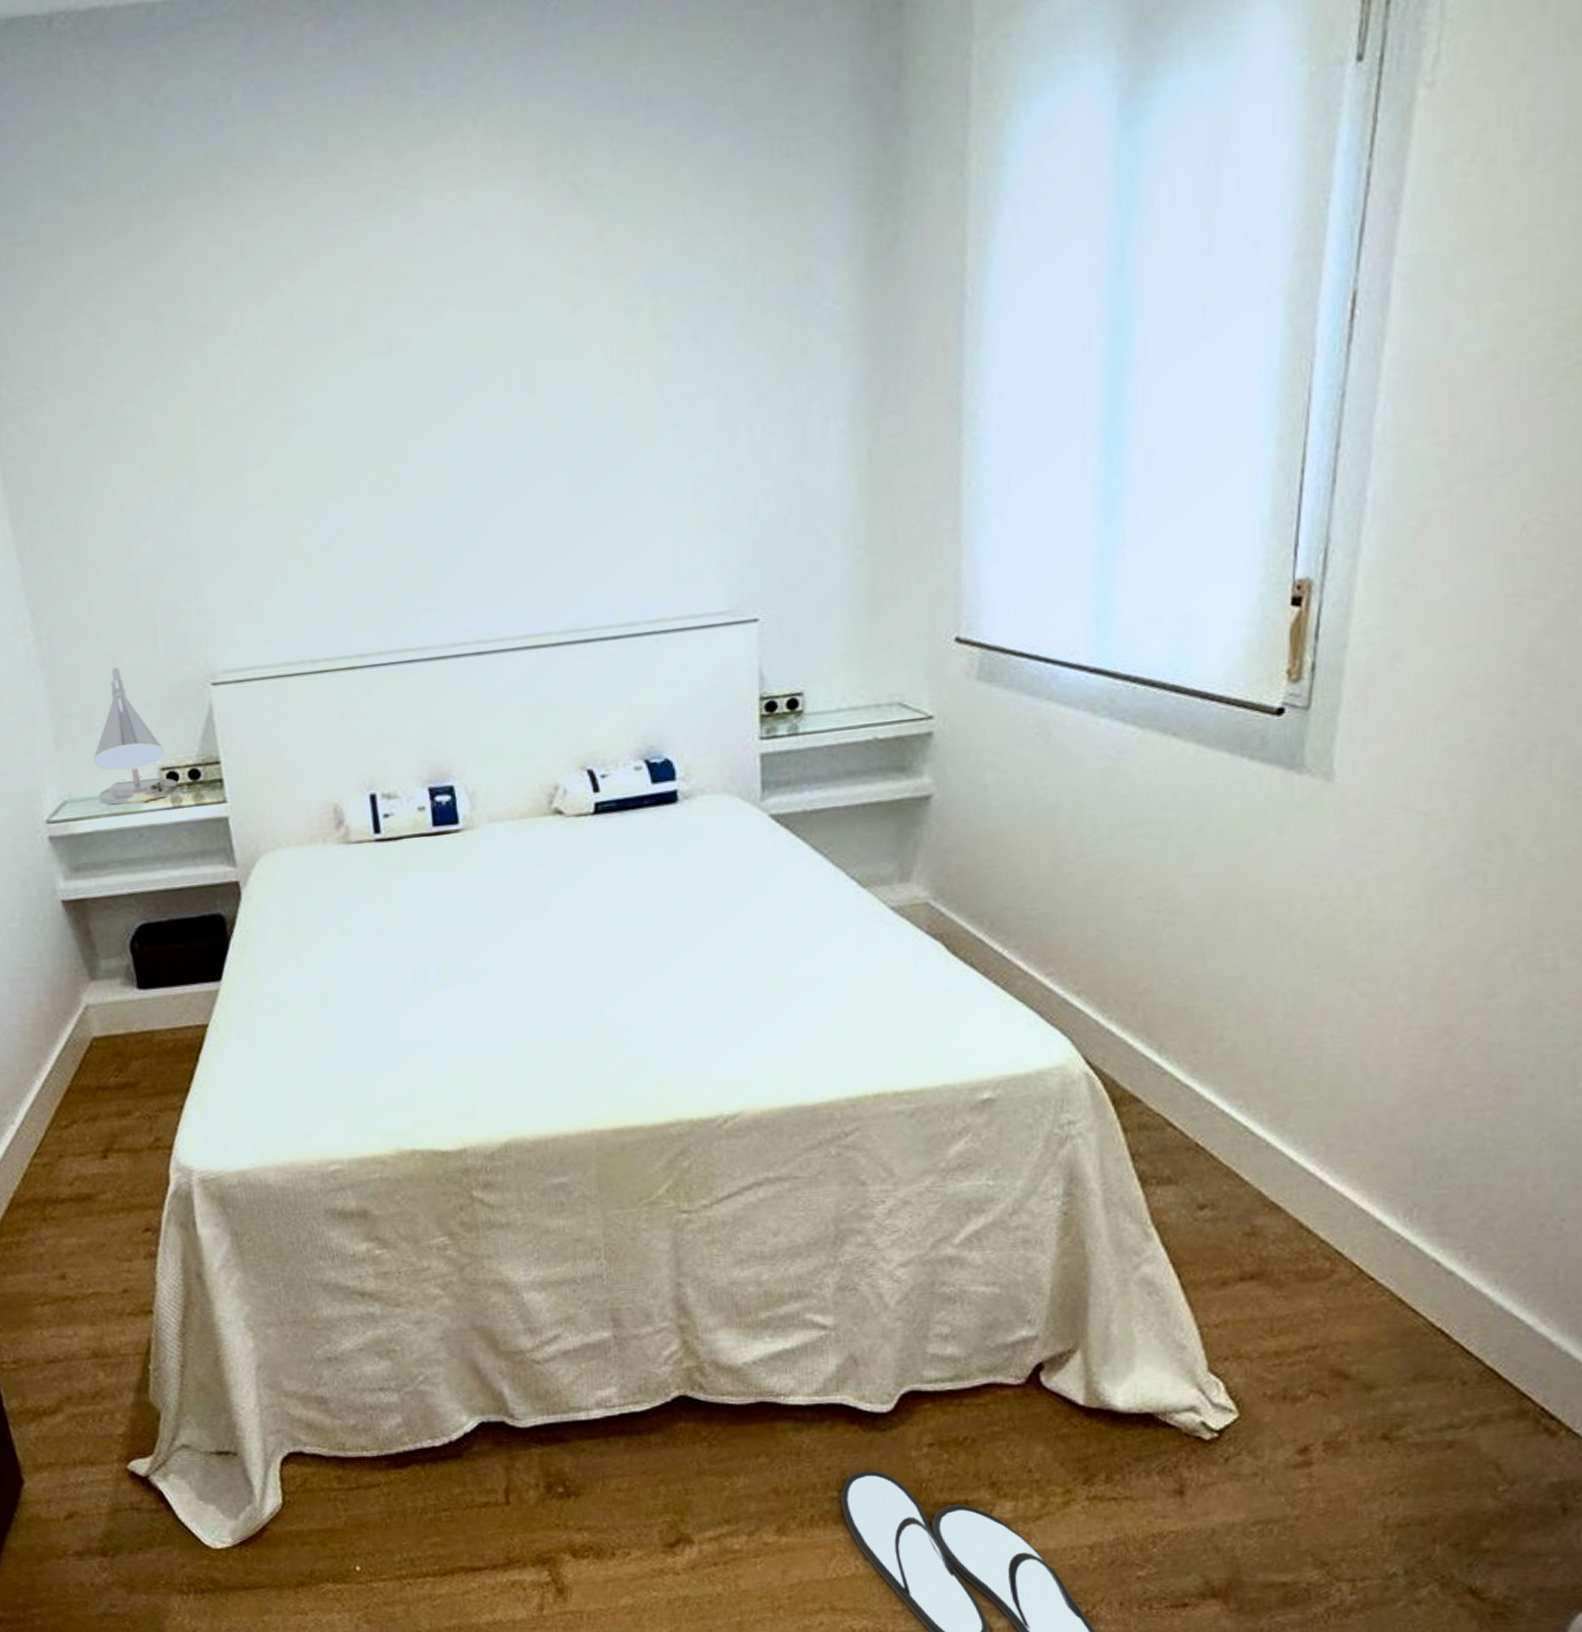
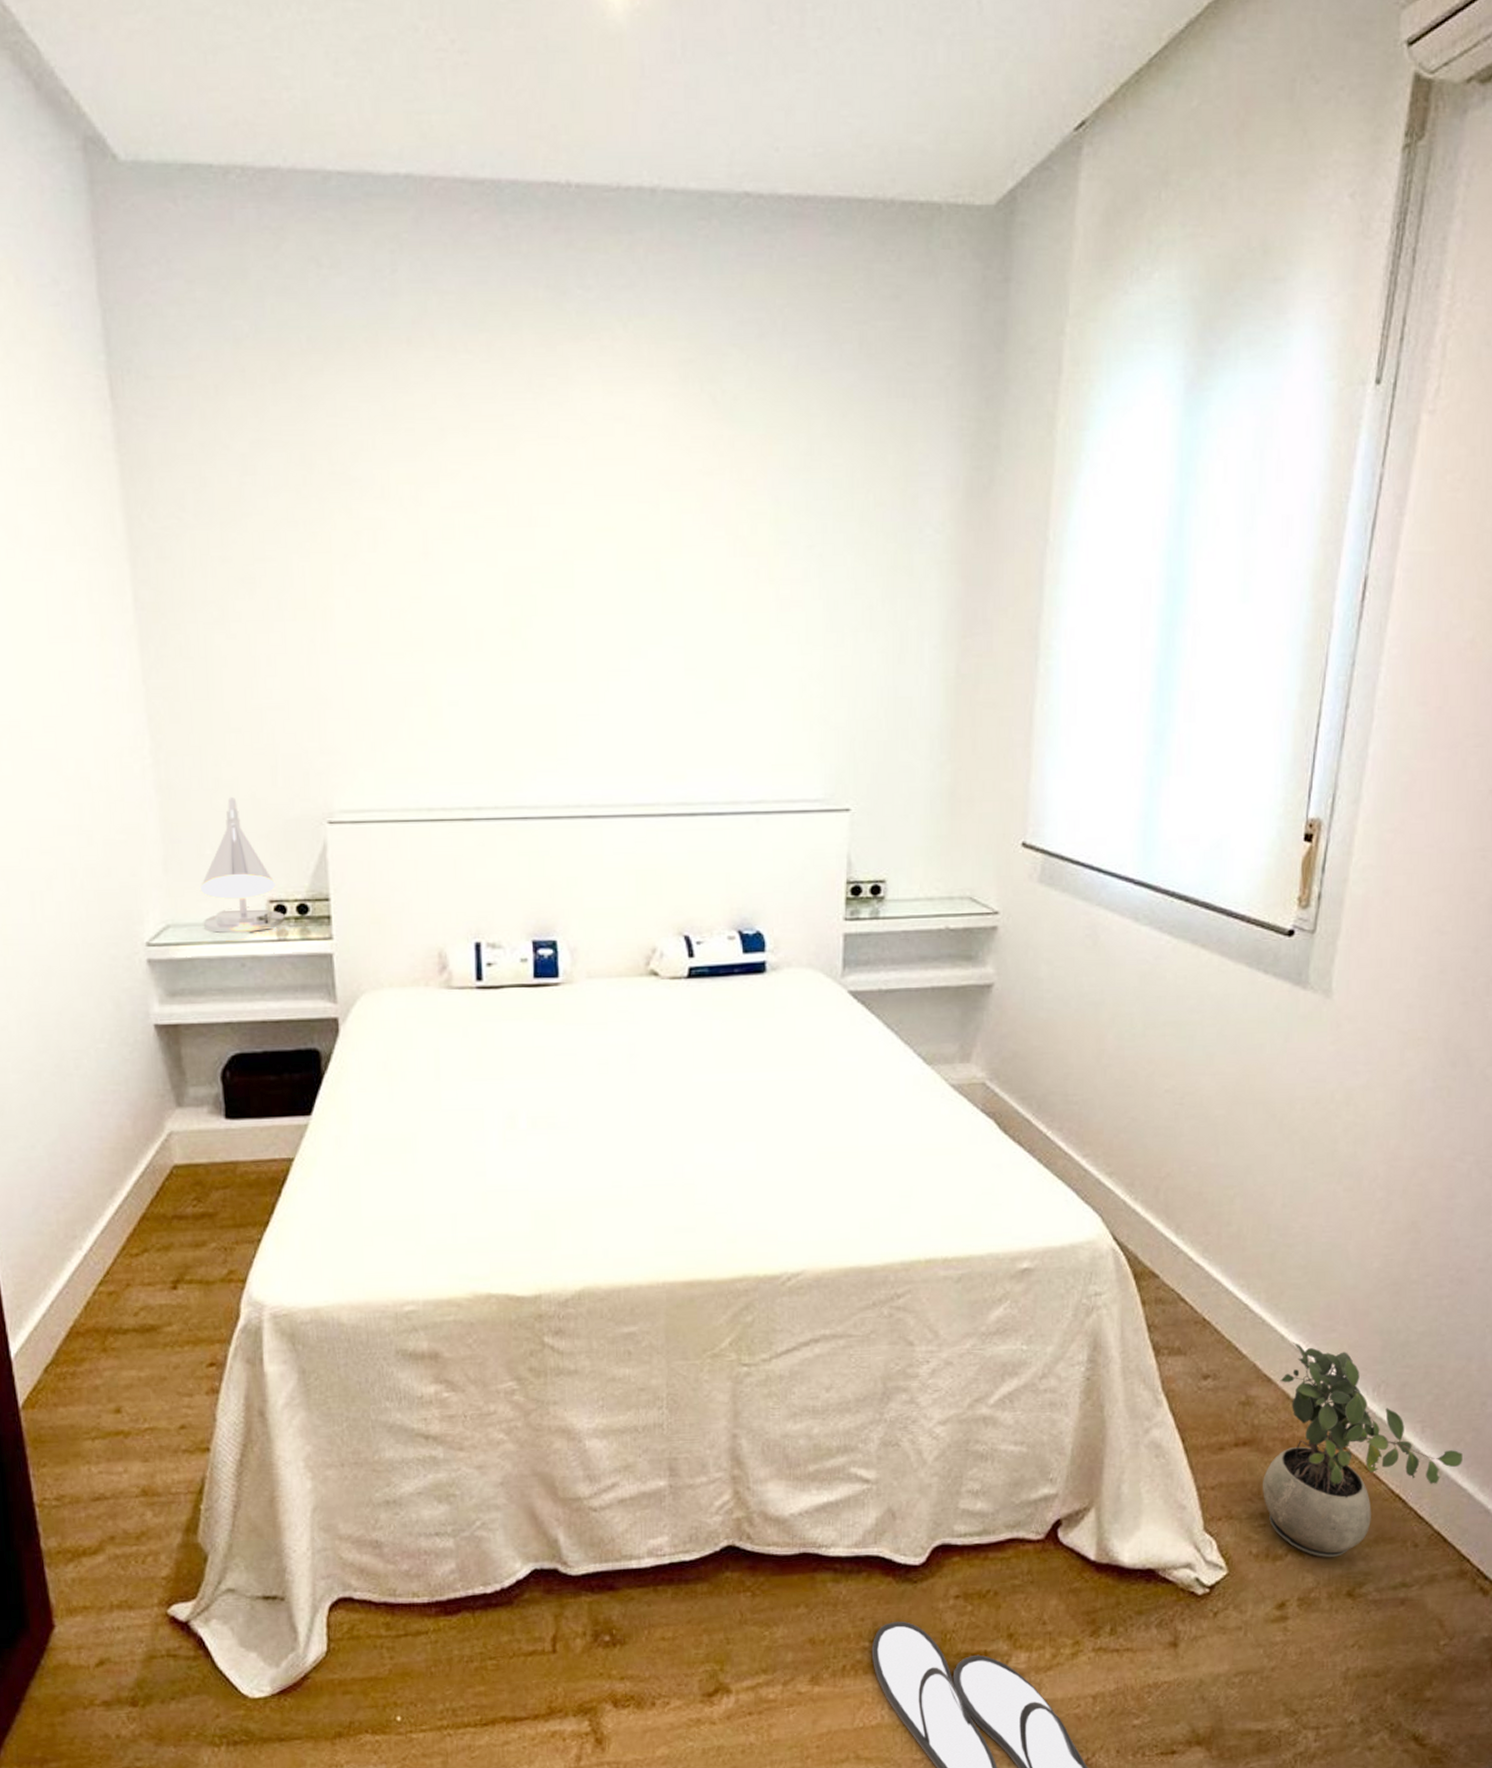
potted plant: none [1275,1165,1518,1399] -> present [1263,1342,1463,1558]

